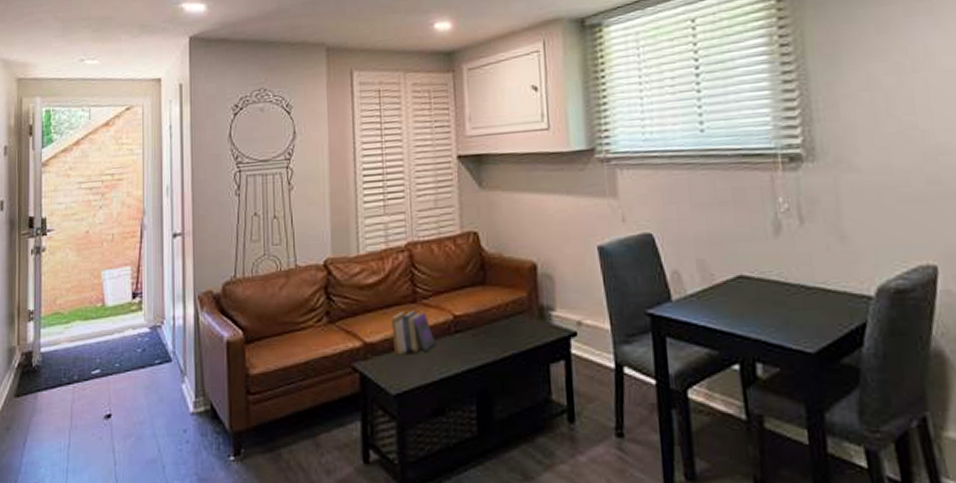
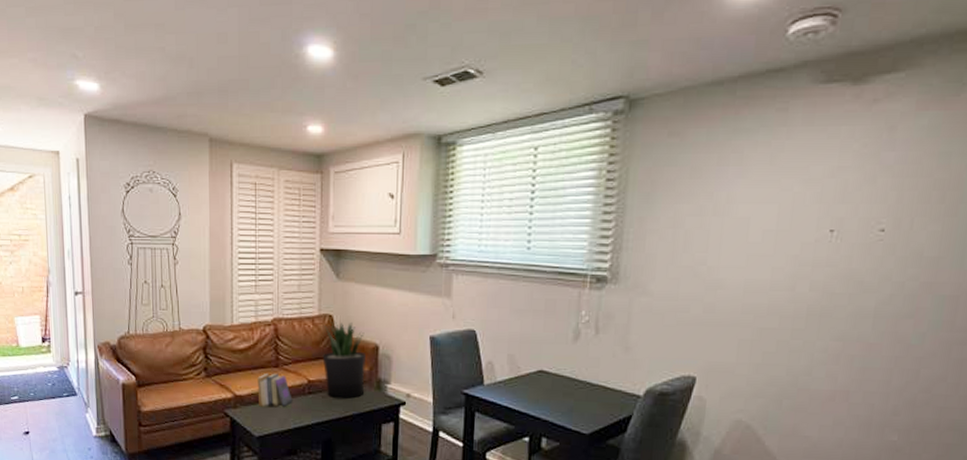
planter: none [468,236,523,337] -> present [322,318,366,400]

